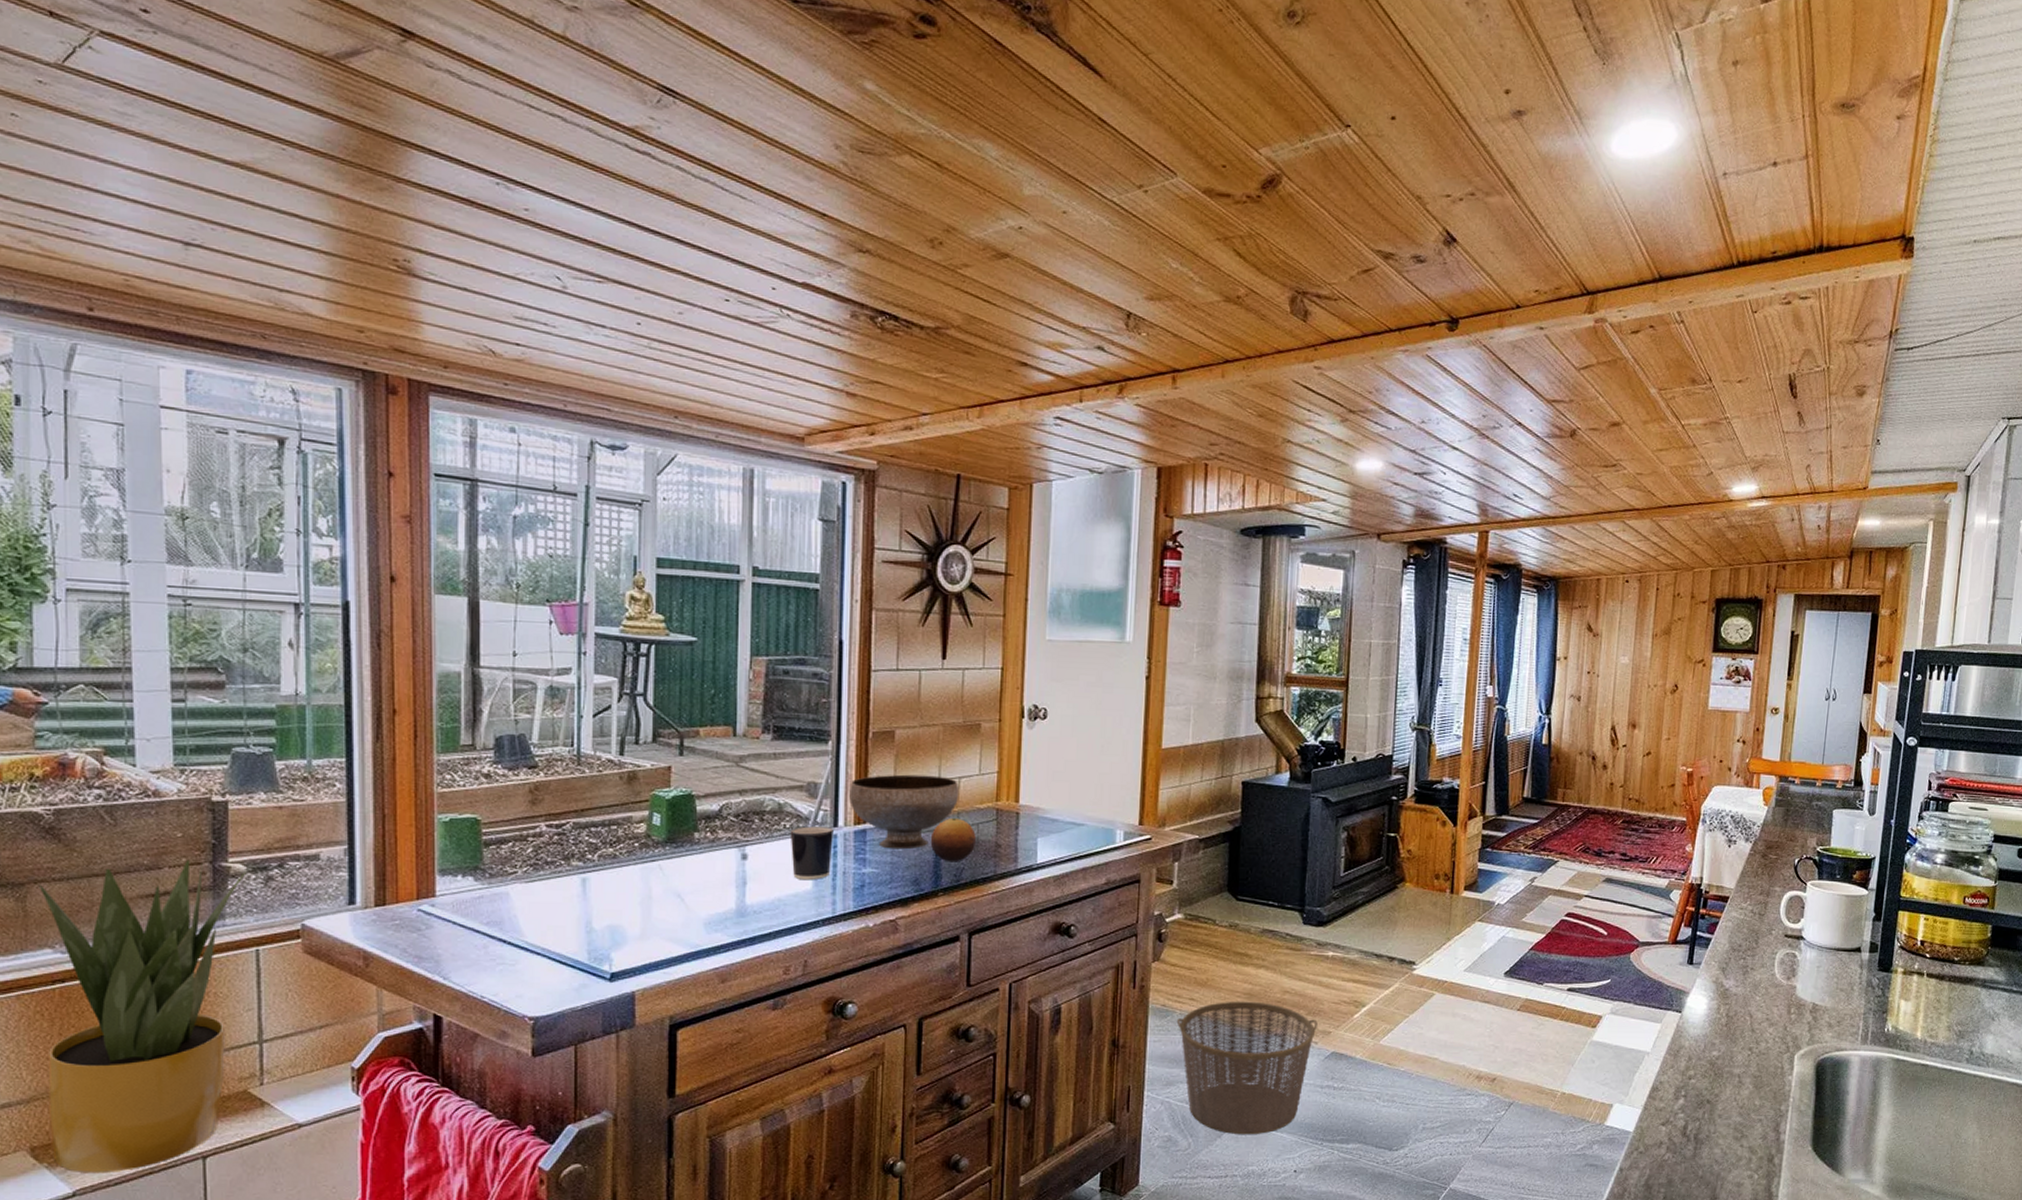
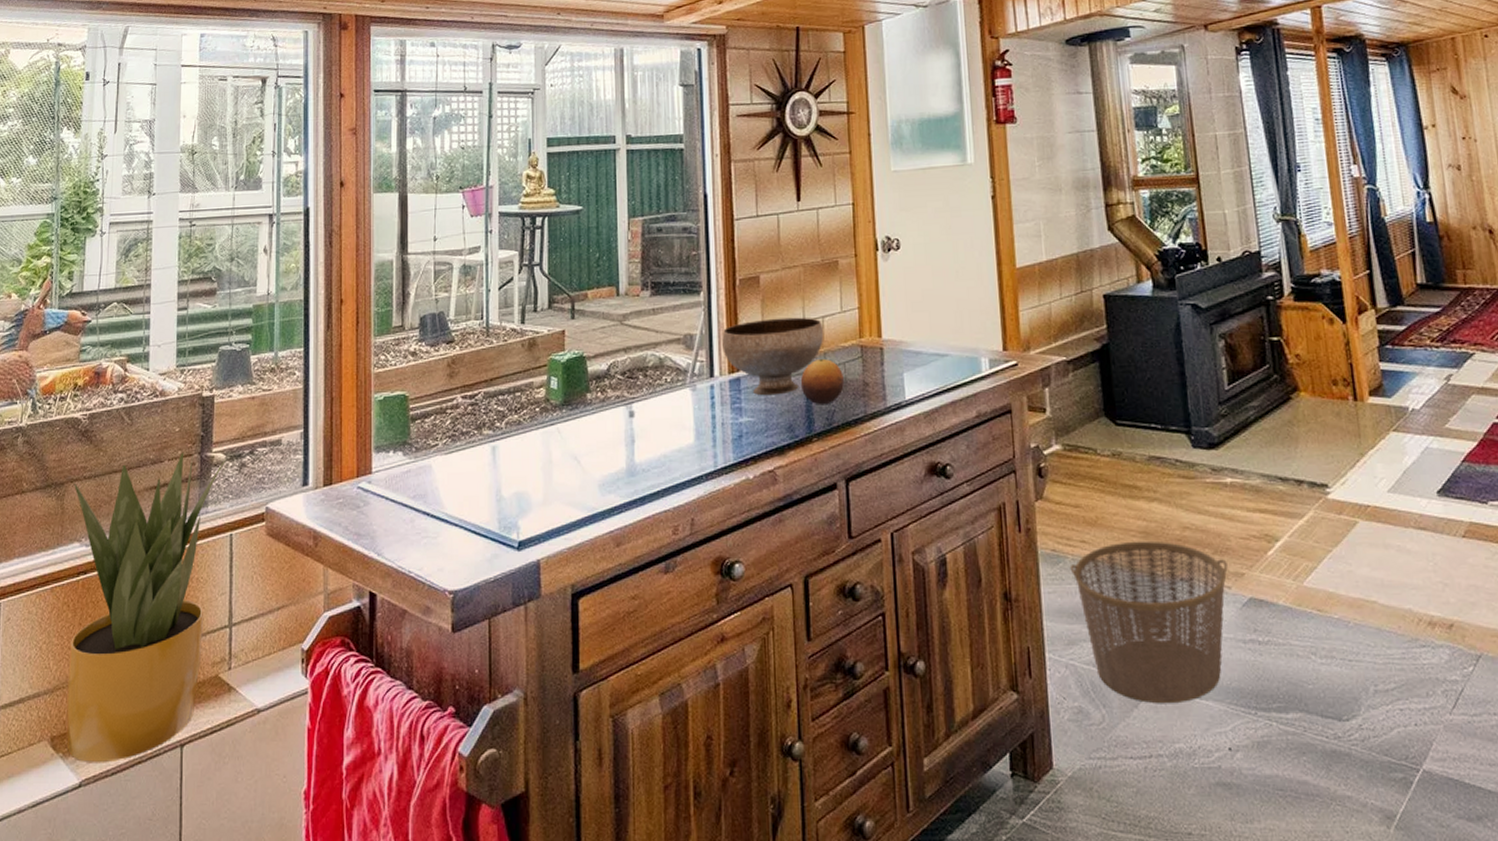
mug: present [790,826,834,881] -> none [671,378,711,435]

